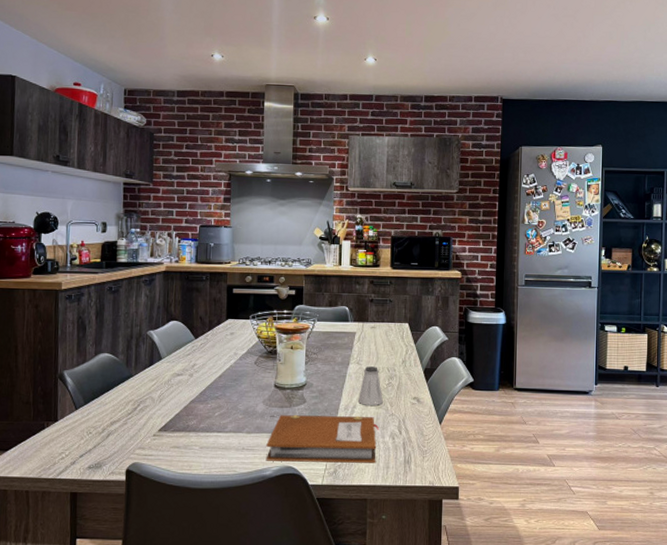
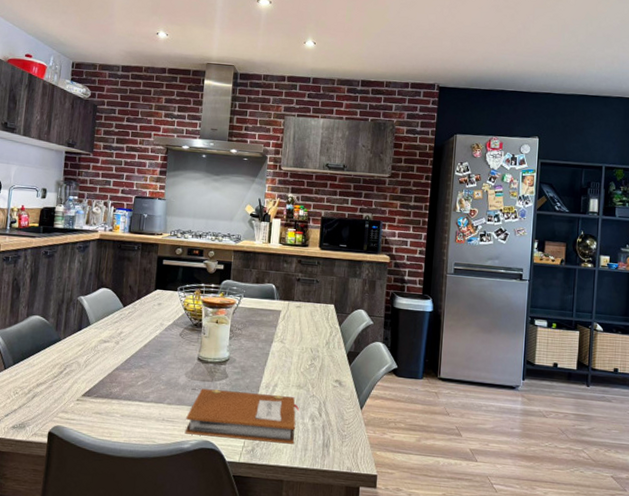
saltshaker: present [358,366,383,406] -> none [280,345,305,386]

